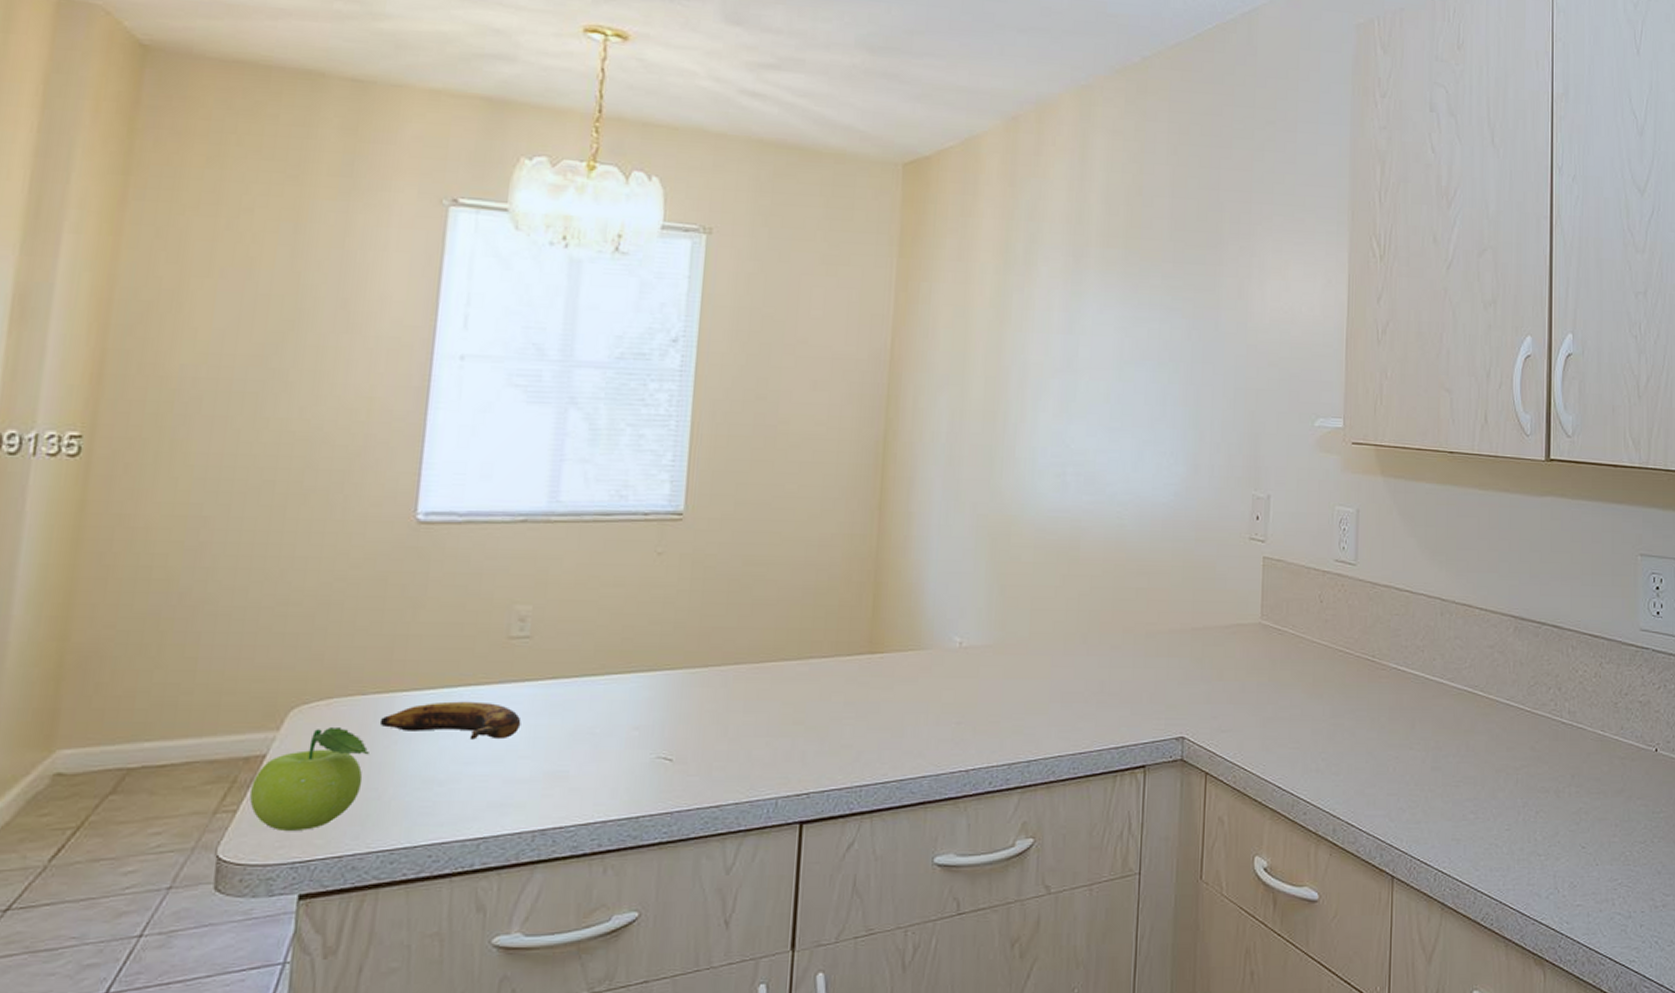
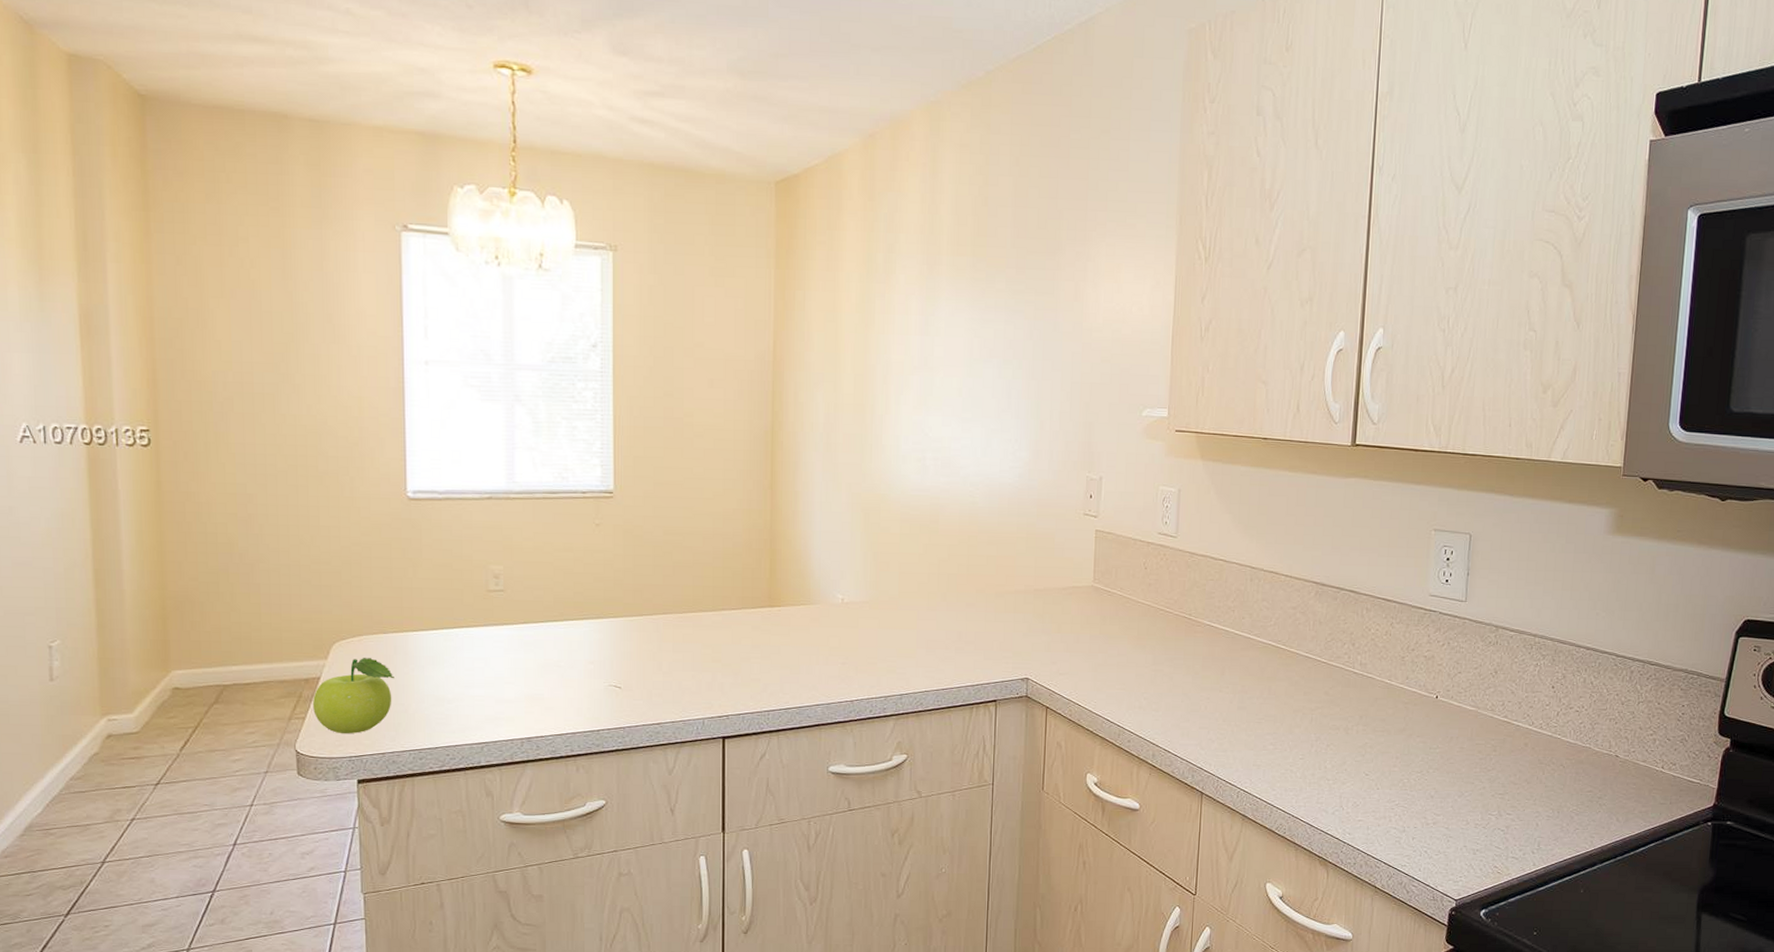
banana: present [379,701,521,740] -> none [399,639,504,669]

